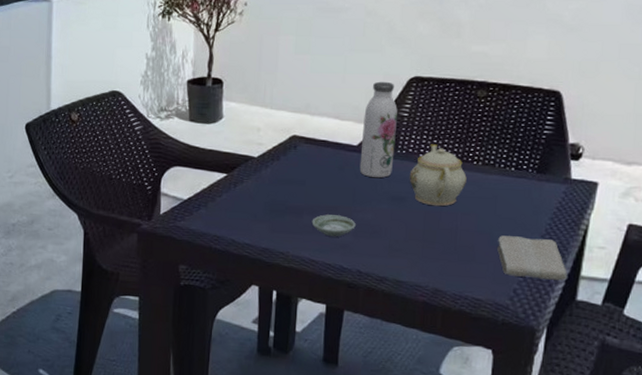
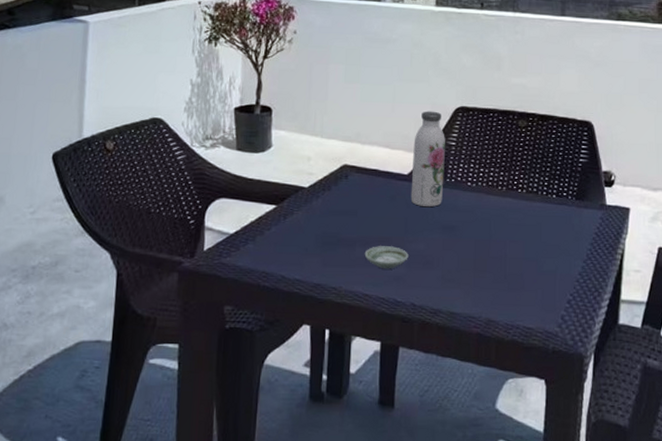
teapot: present [409,144,467,207] -> none [459,172,513,235]
washcloth: present [497,235,567,281] -> none [544,262,609,305]

